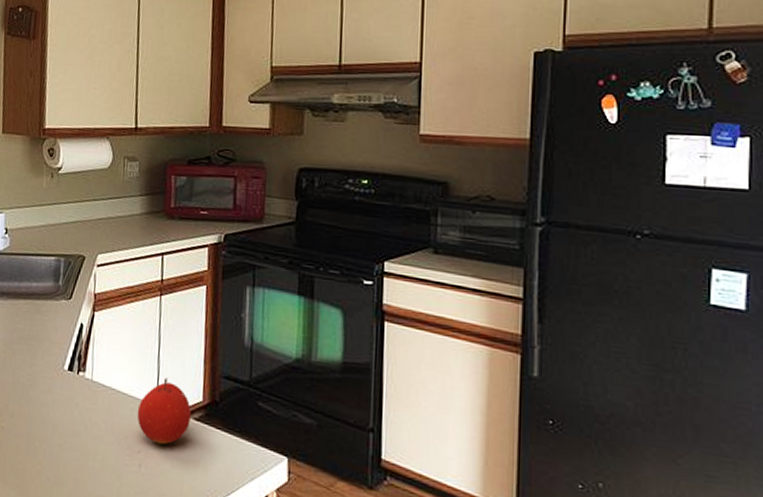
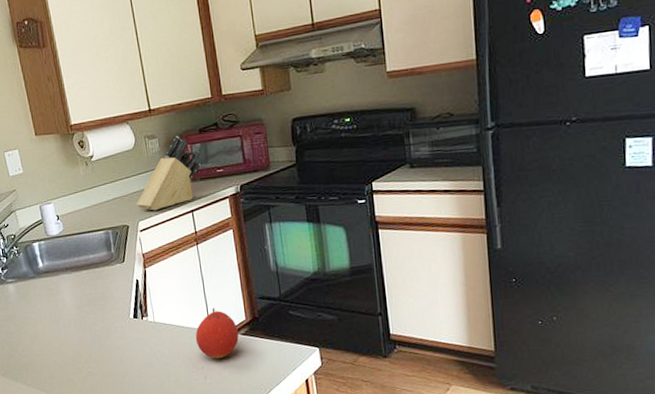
knife block: none [99,163,185,245] -> present [136,136,202,211]

